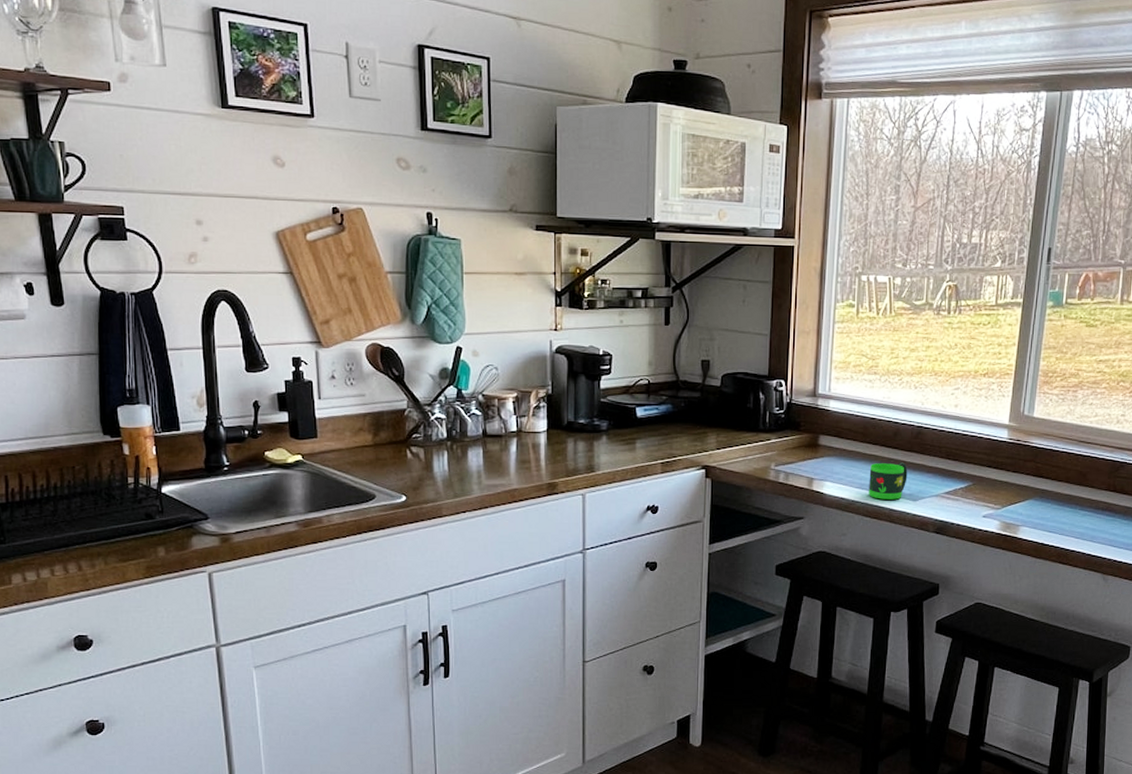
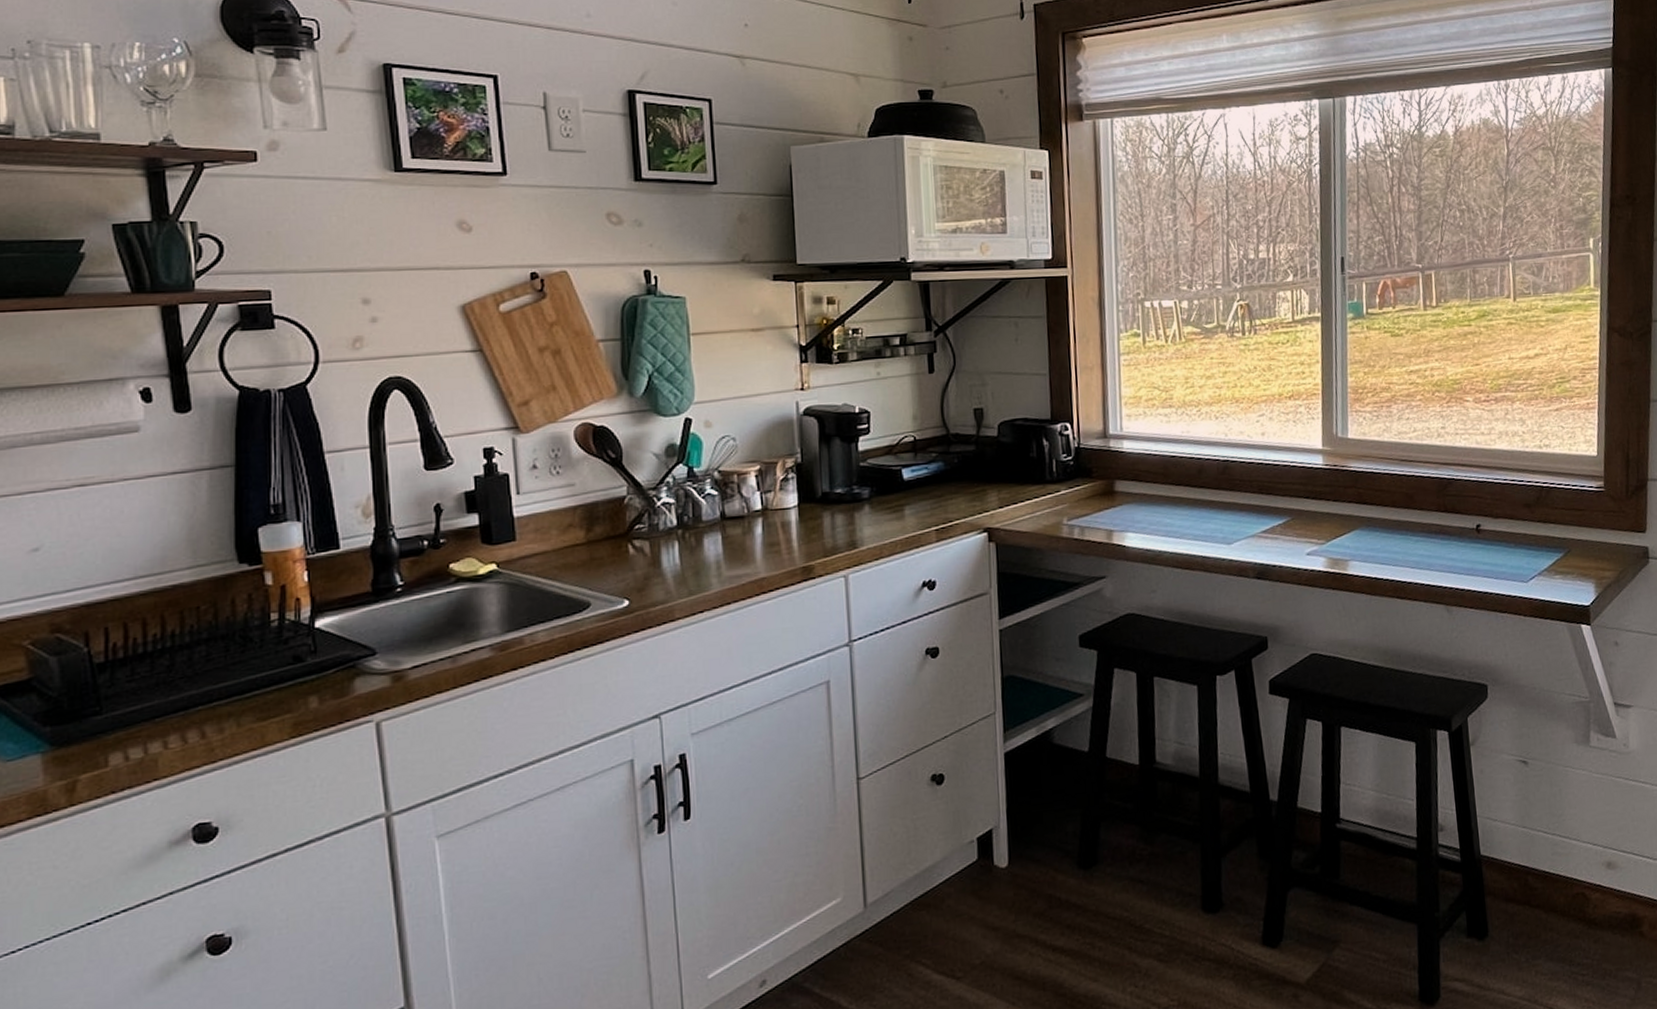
mug: present [869,462,908,500] -> none [1175,502,1219,547]

